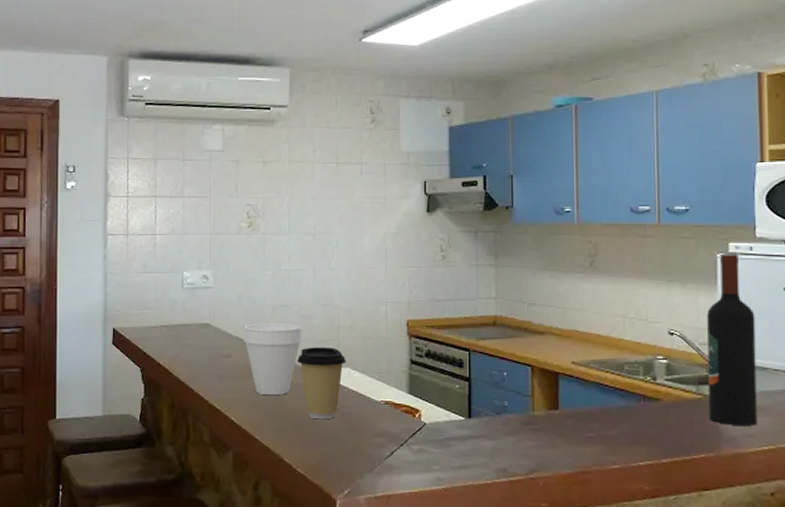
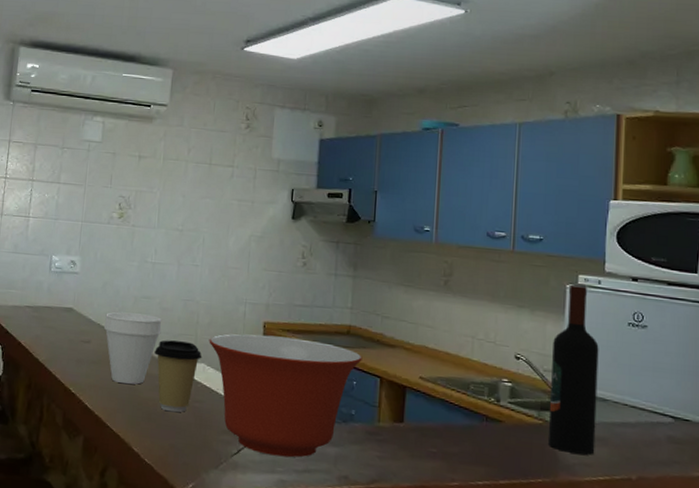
mixing bowl: none [352,333,511,455] -> present [209,334,362,458]

